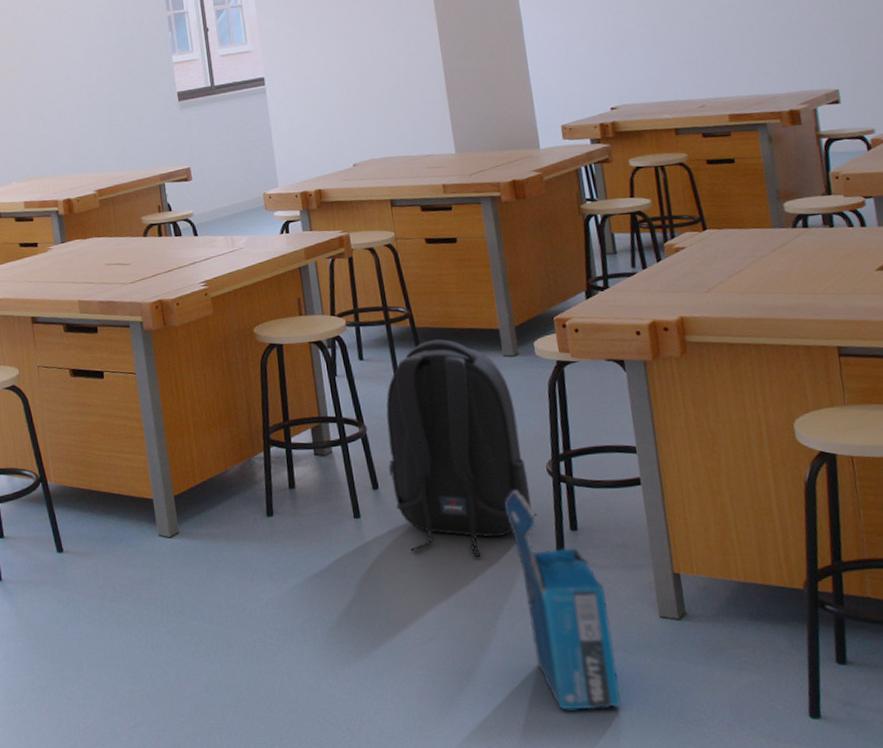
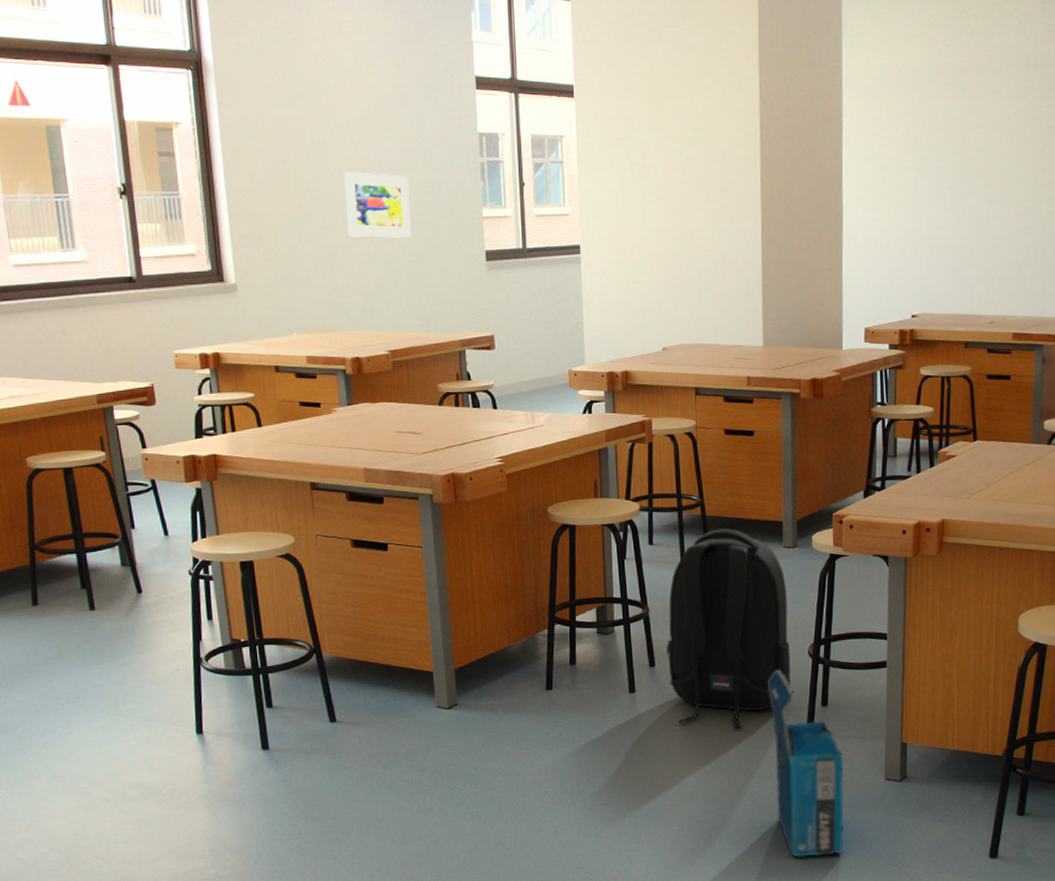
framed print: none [50,35,111,94] -> present [344,172,411,238]

